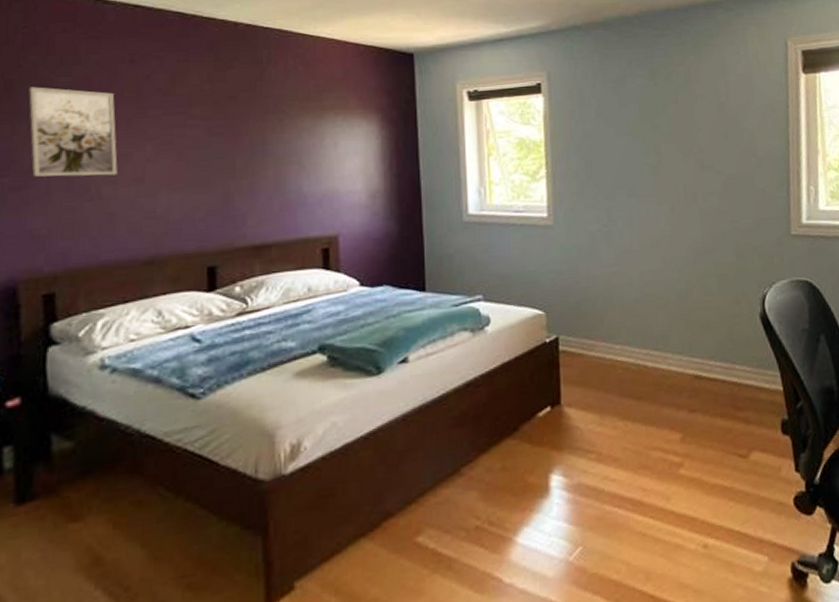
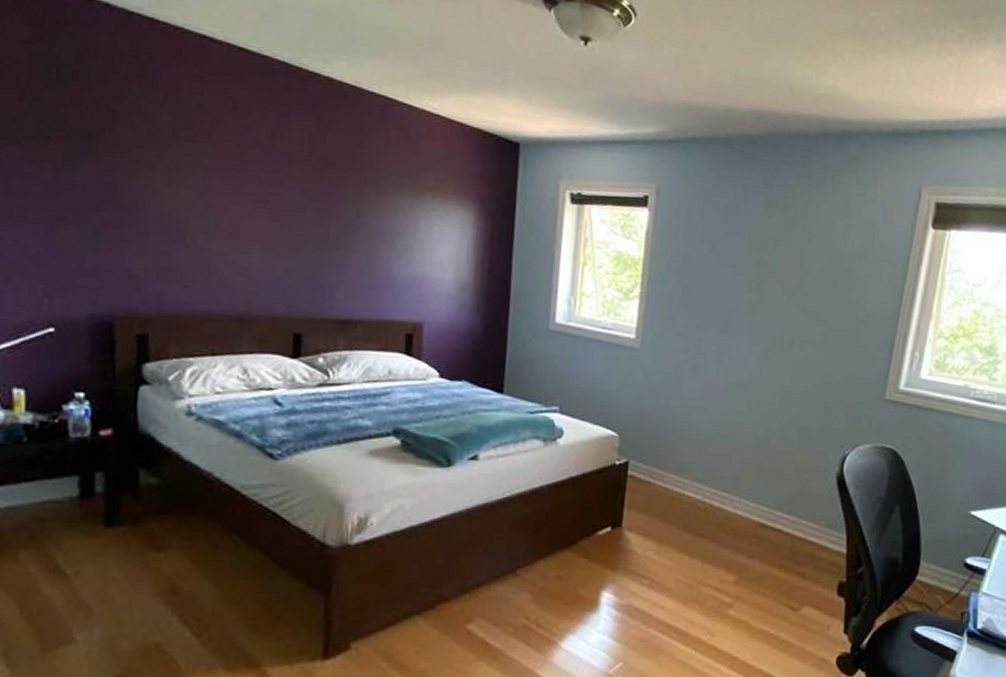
wall art: present [28,86,118,177] -> none [131,121,215,226]

